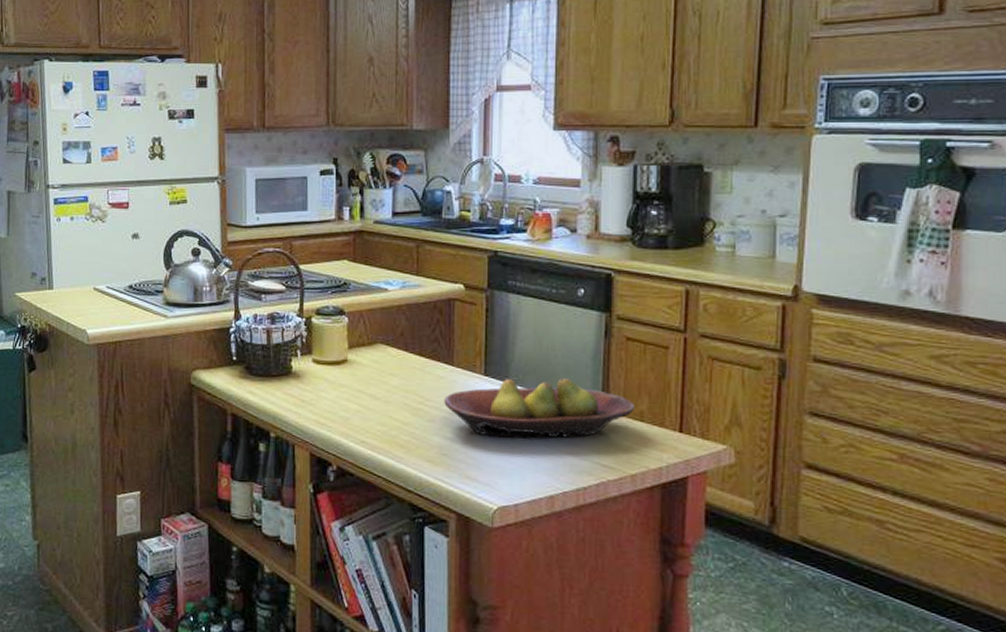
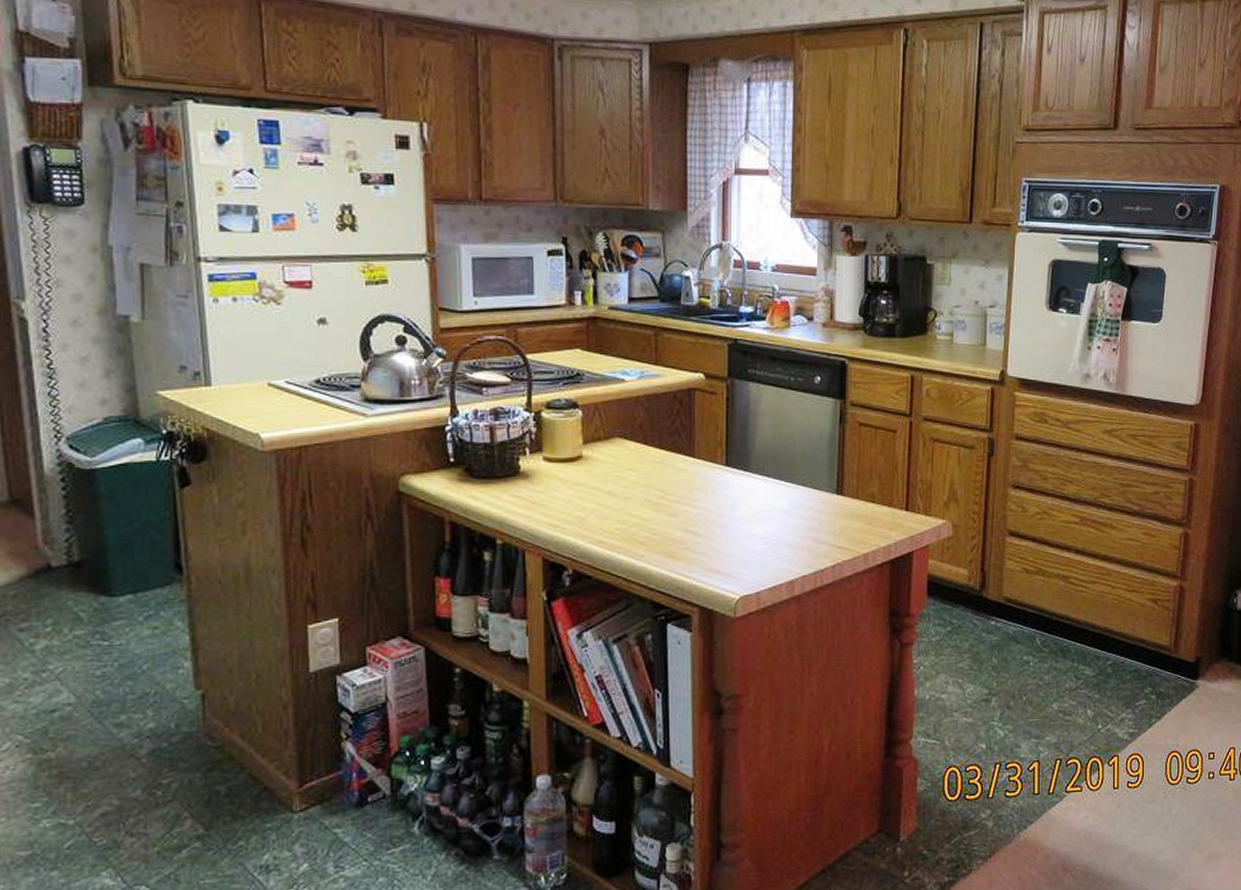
fruit bowl: present [444,378,634,439] -> none [685,465,866,527]

